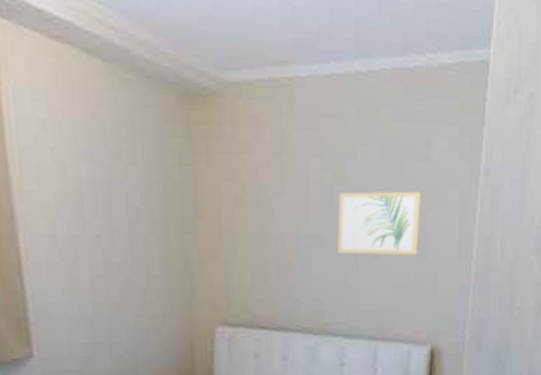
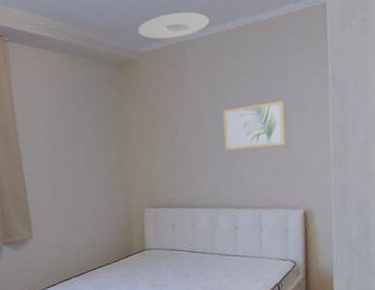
ceiling light: none [223,26,332,69] -> present [138,12,210,39]

